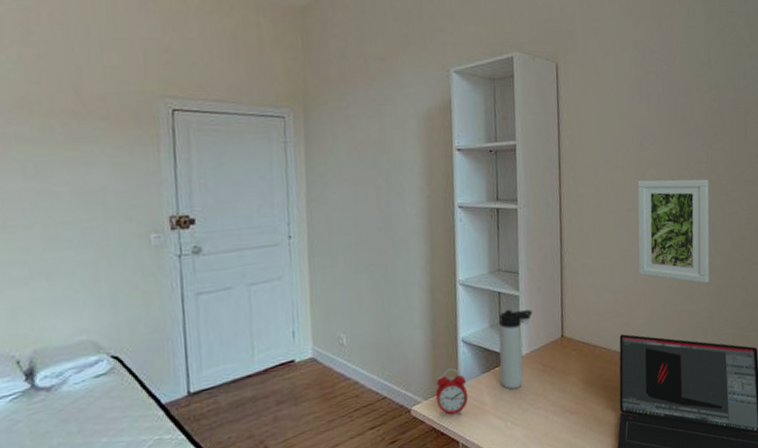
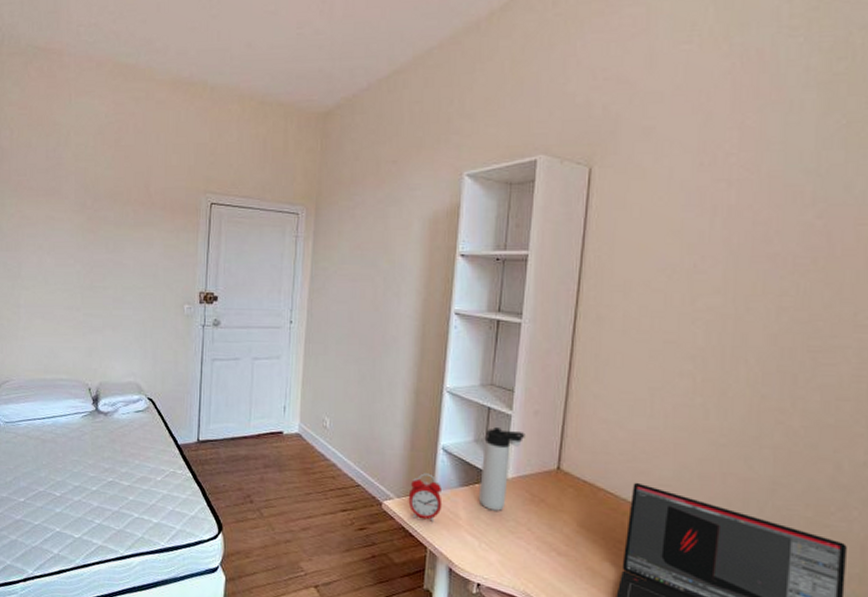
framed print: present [637,179,710,284] -> none [671,309,795,447]

